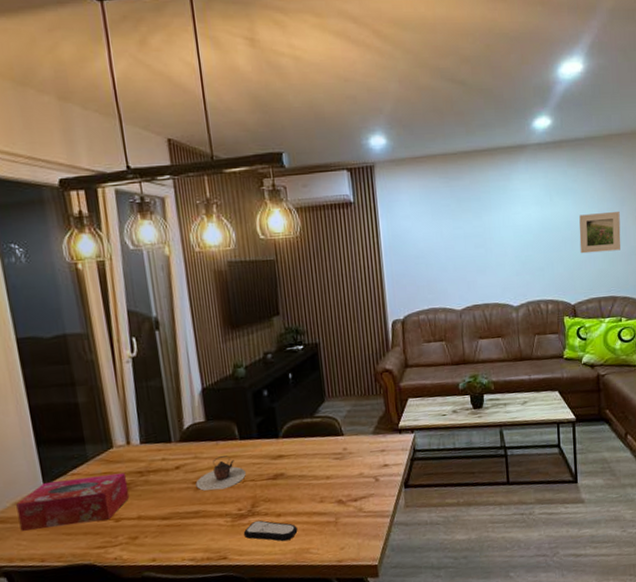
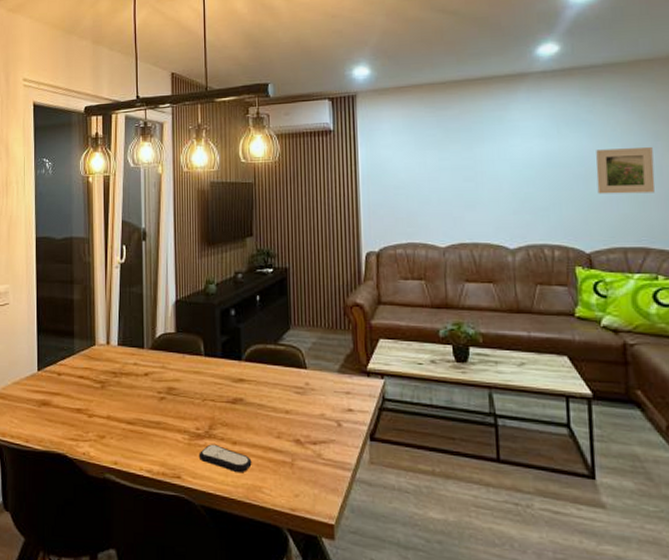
tissue box: present [16,472,130,531] -> none [15,369,103,414]
teapot: present [195,456,246,491] -> none [160,370,207,404]

